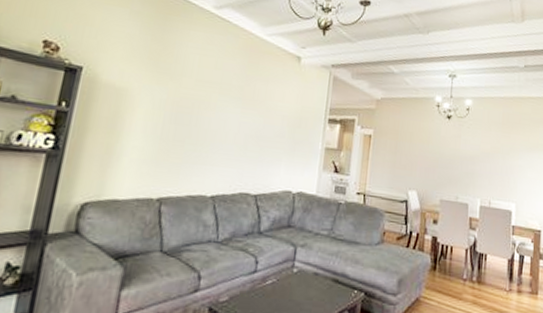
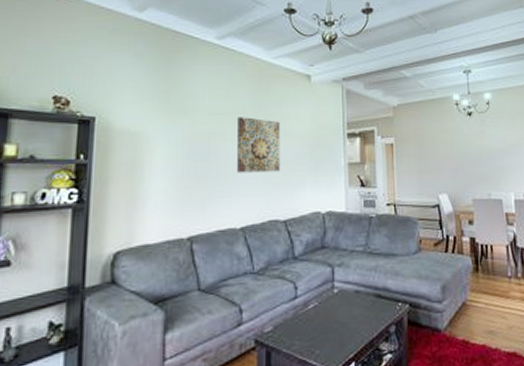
wall art: none [216,87,265,147] -> present [237,117,281,173]

